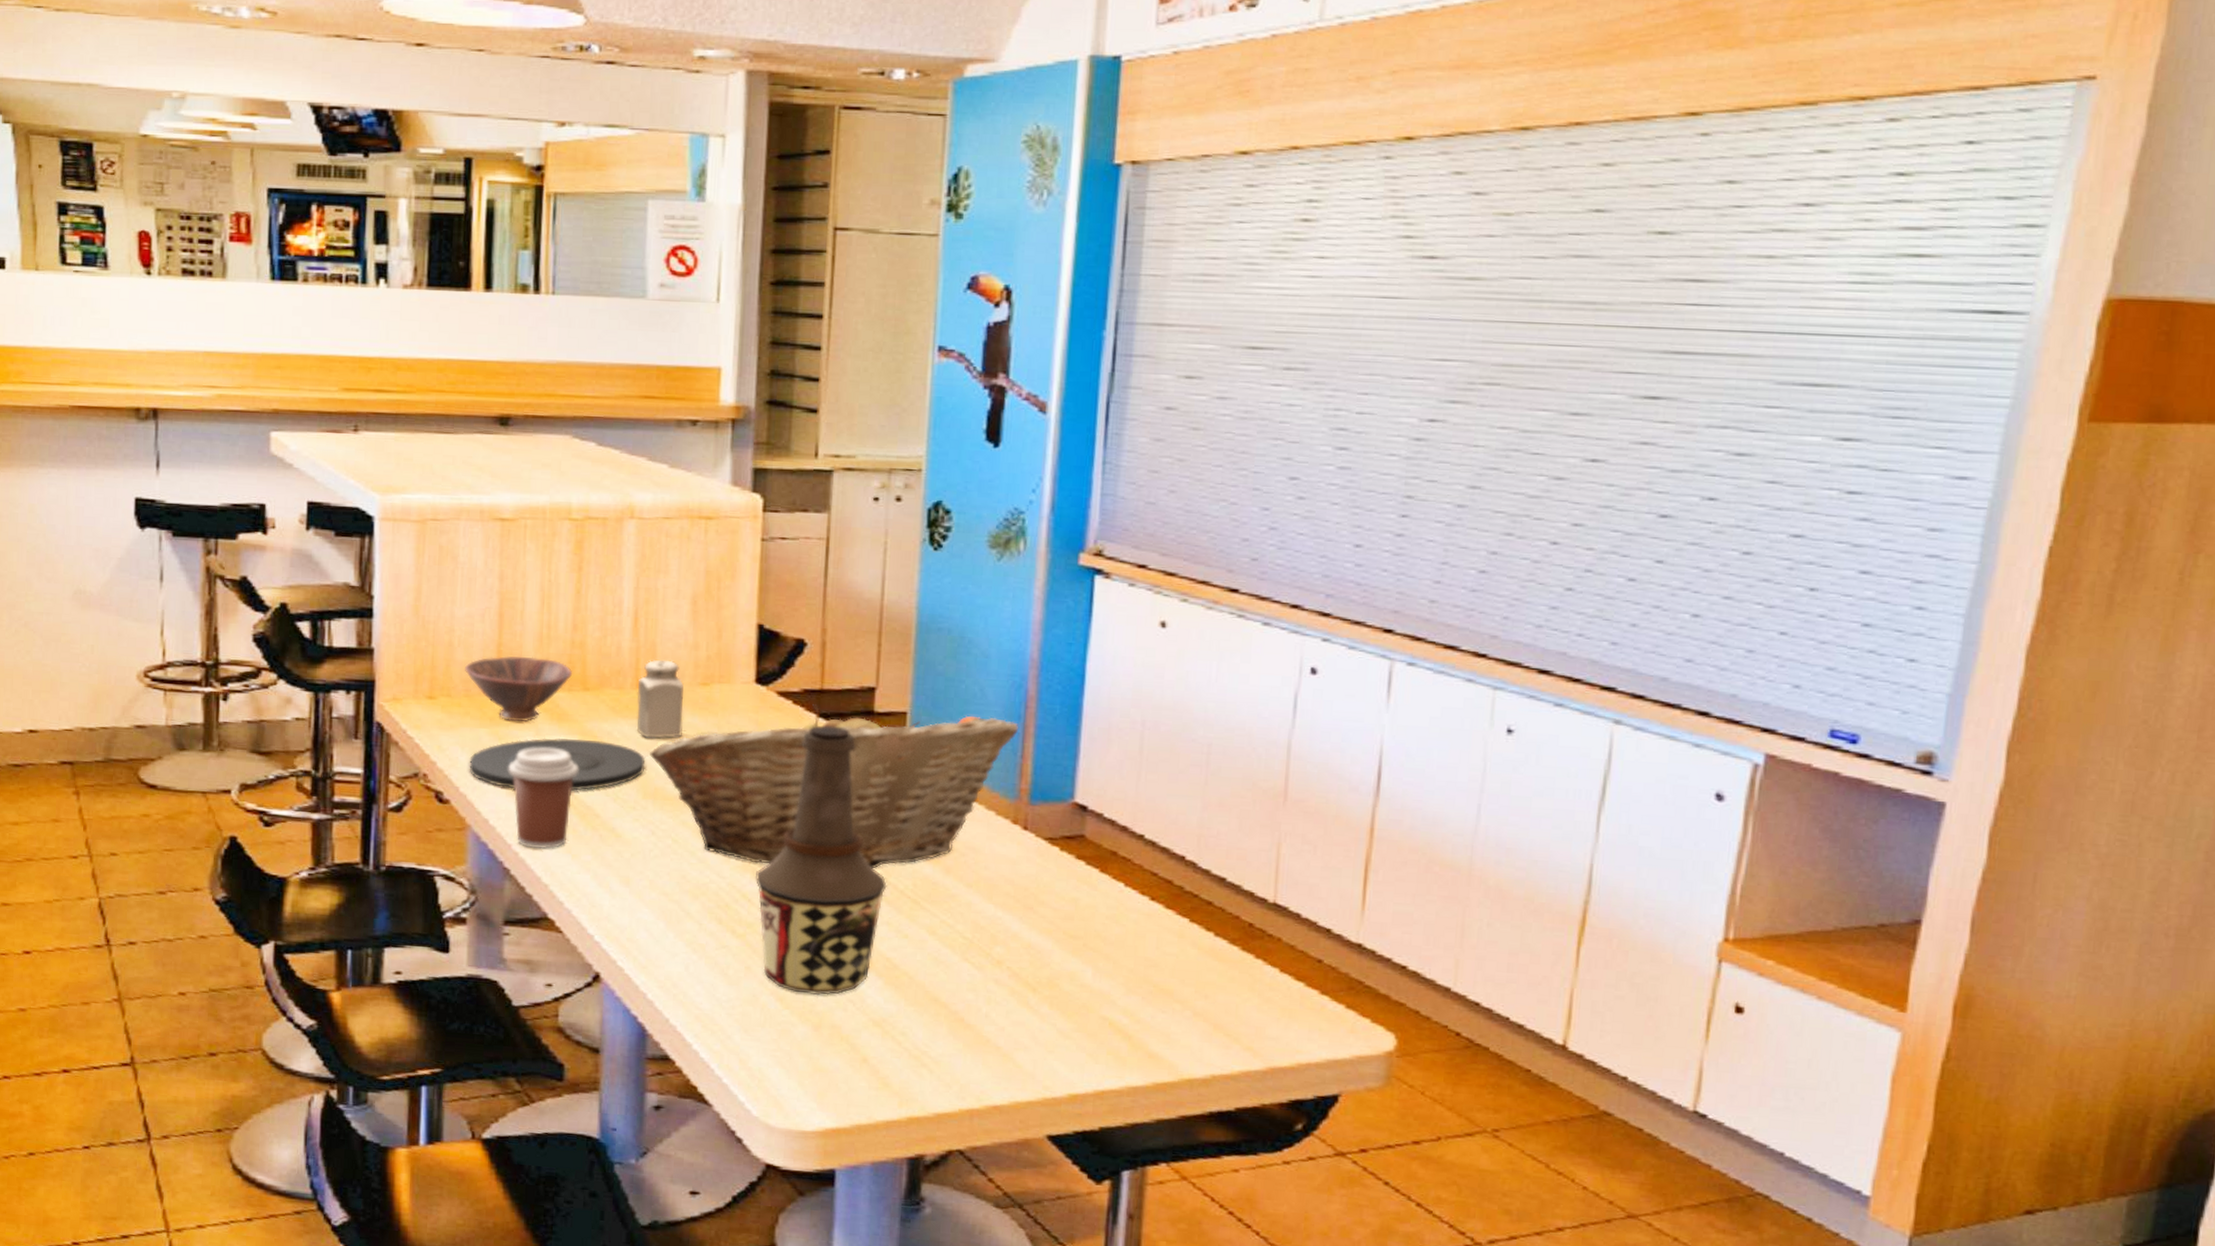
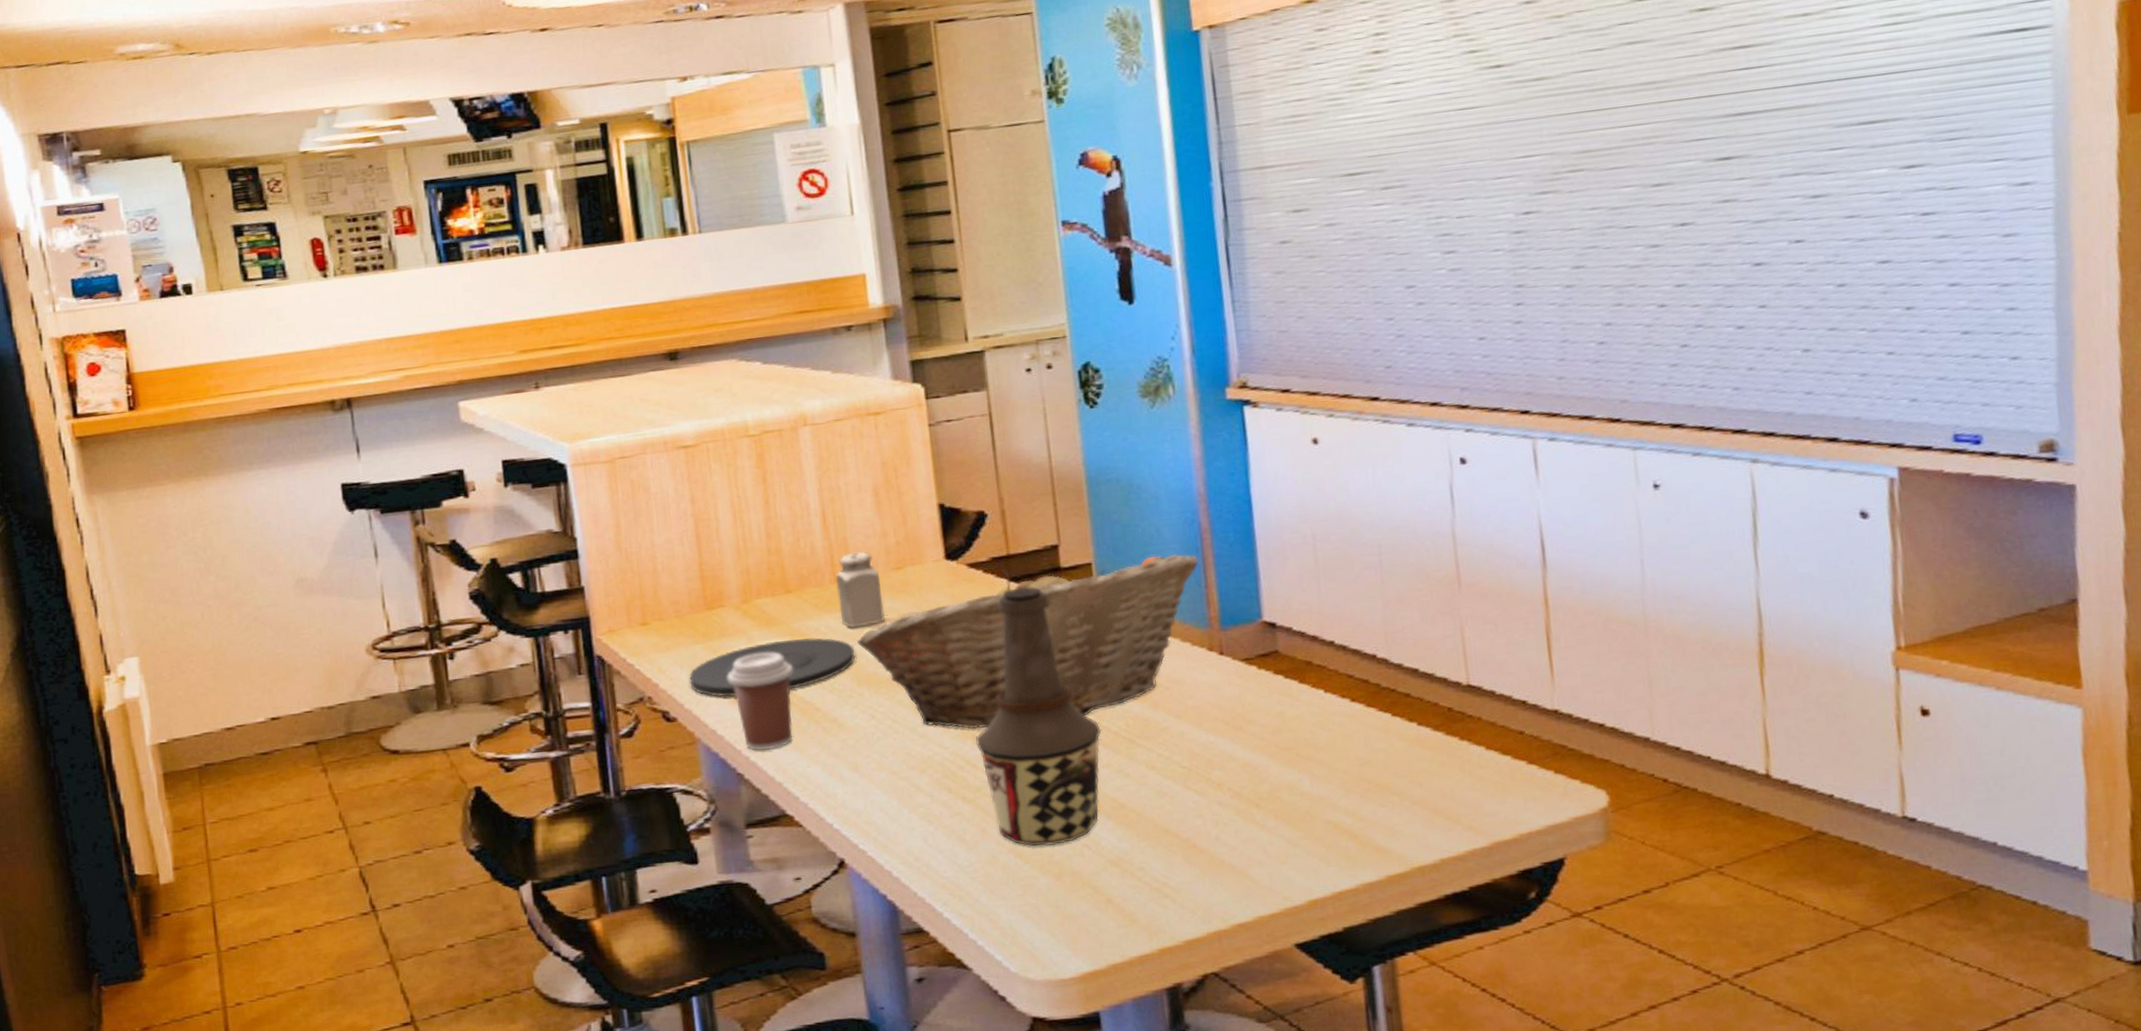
bowl: present [465,656,572,722] -> none [672,569,773,634]

